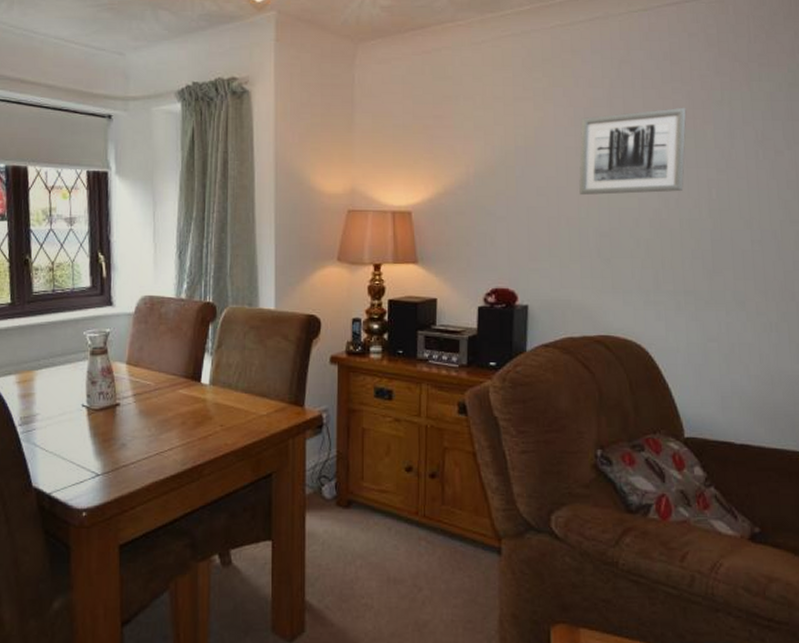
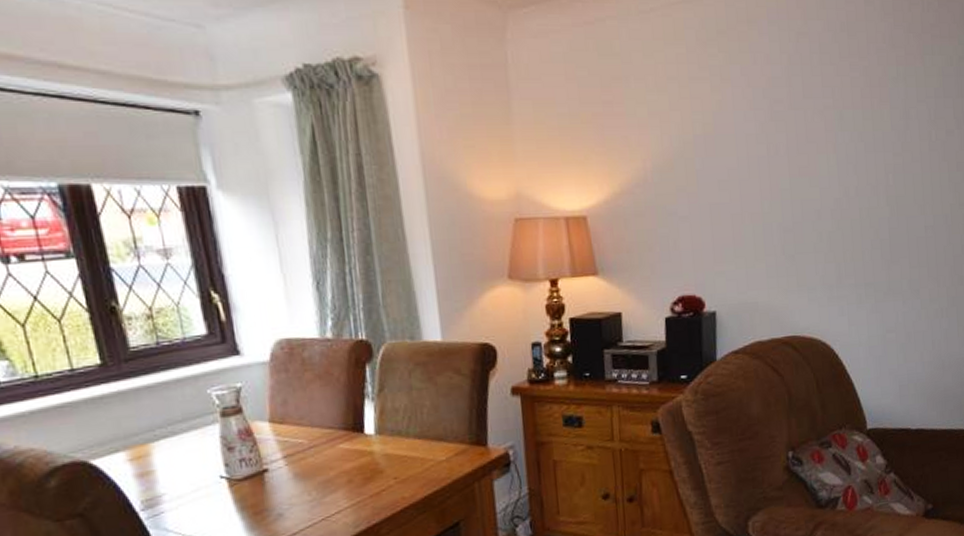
wall art: present [579,107,687,196] -> none [760,85,864,188]

